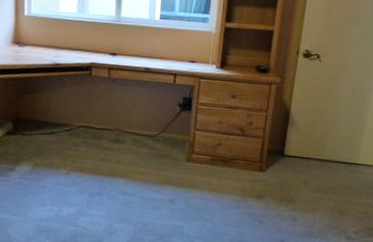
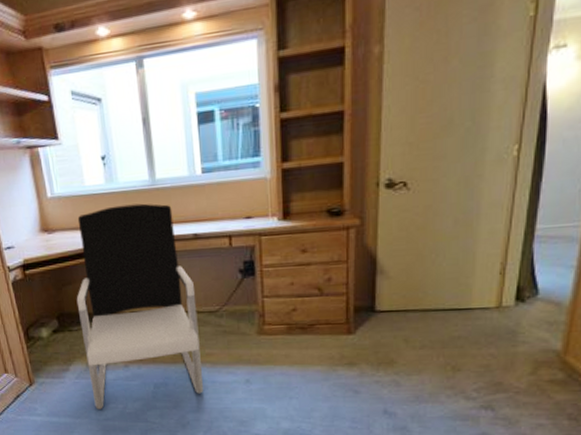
office chair: none [32,32,139,210] -> present [76,203,204,409]

